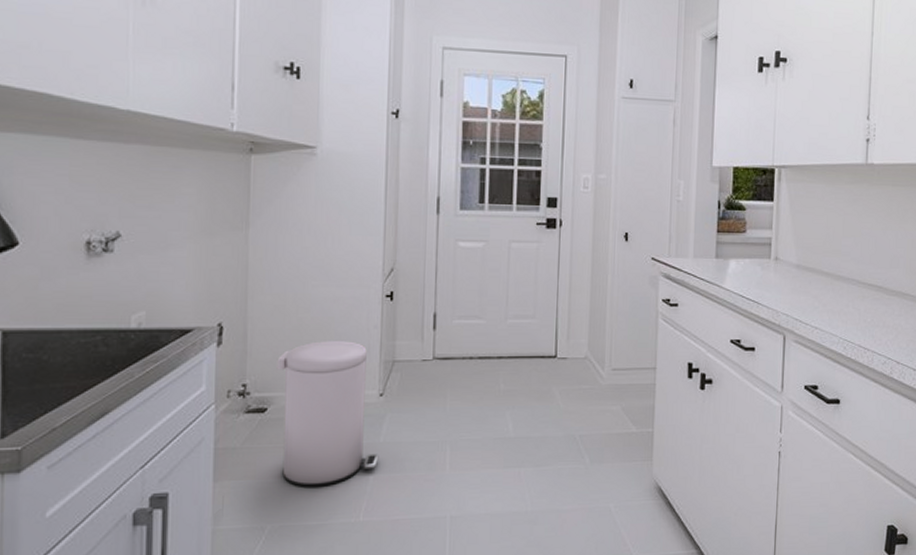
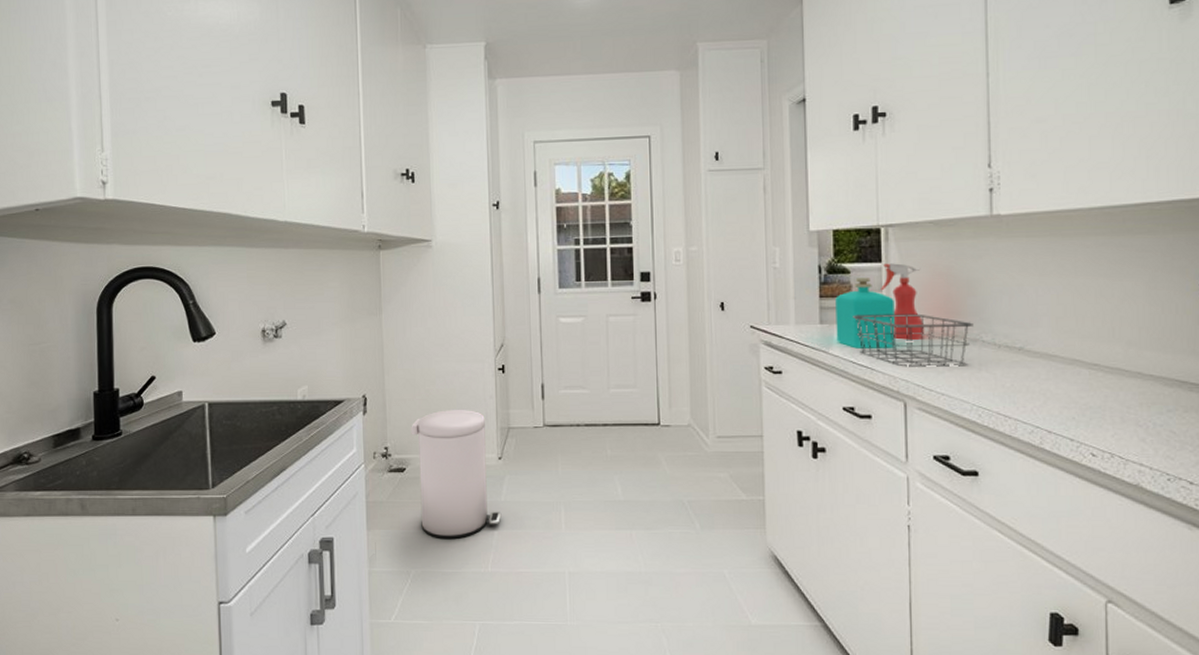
soap bottle: none [729,215,782,284] -> present [835,277,896,349]
basket: none [745,250,846,302] -> present [853,313,974,367]
spray bottle: none [771,202,806,276] -> present [881,263,925,340]

